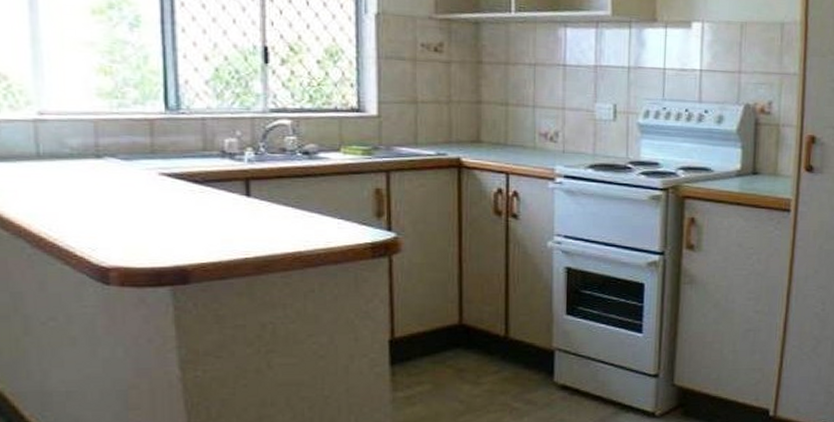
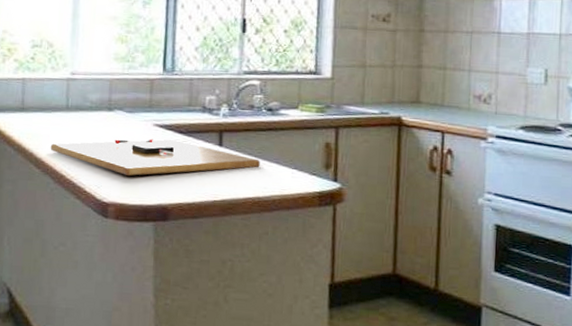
cutting board: none [20,190,299,234] -> present [50,139,260,176]

